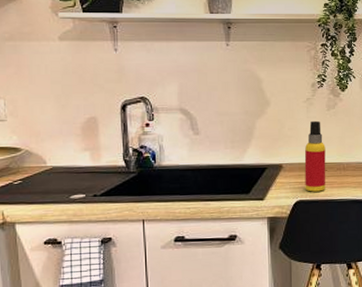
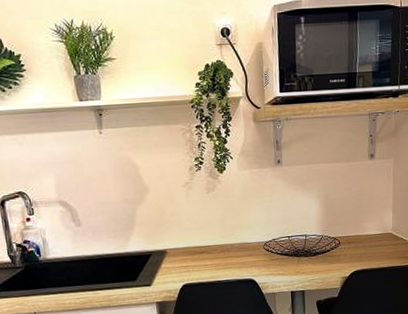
spray bottle: present [304,120,326,192] -> none [187,204,211,275]

